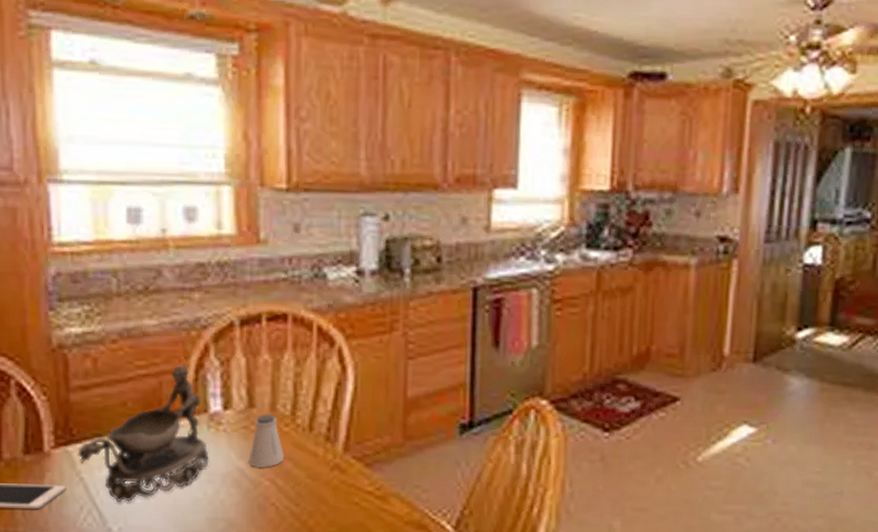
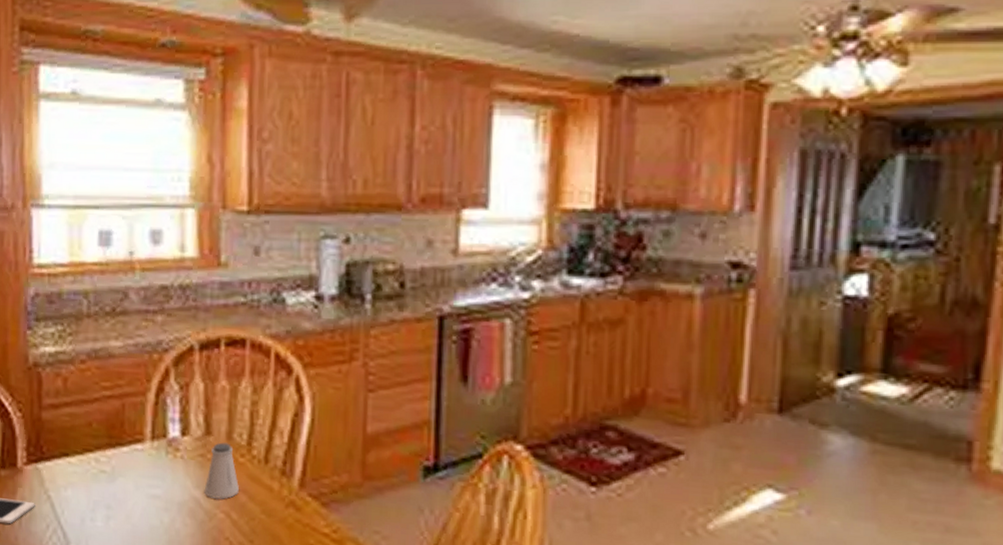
decorative bowl: present [78,364,209,502] -> none [46,387,167,524]

